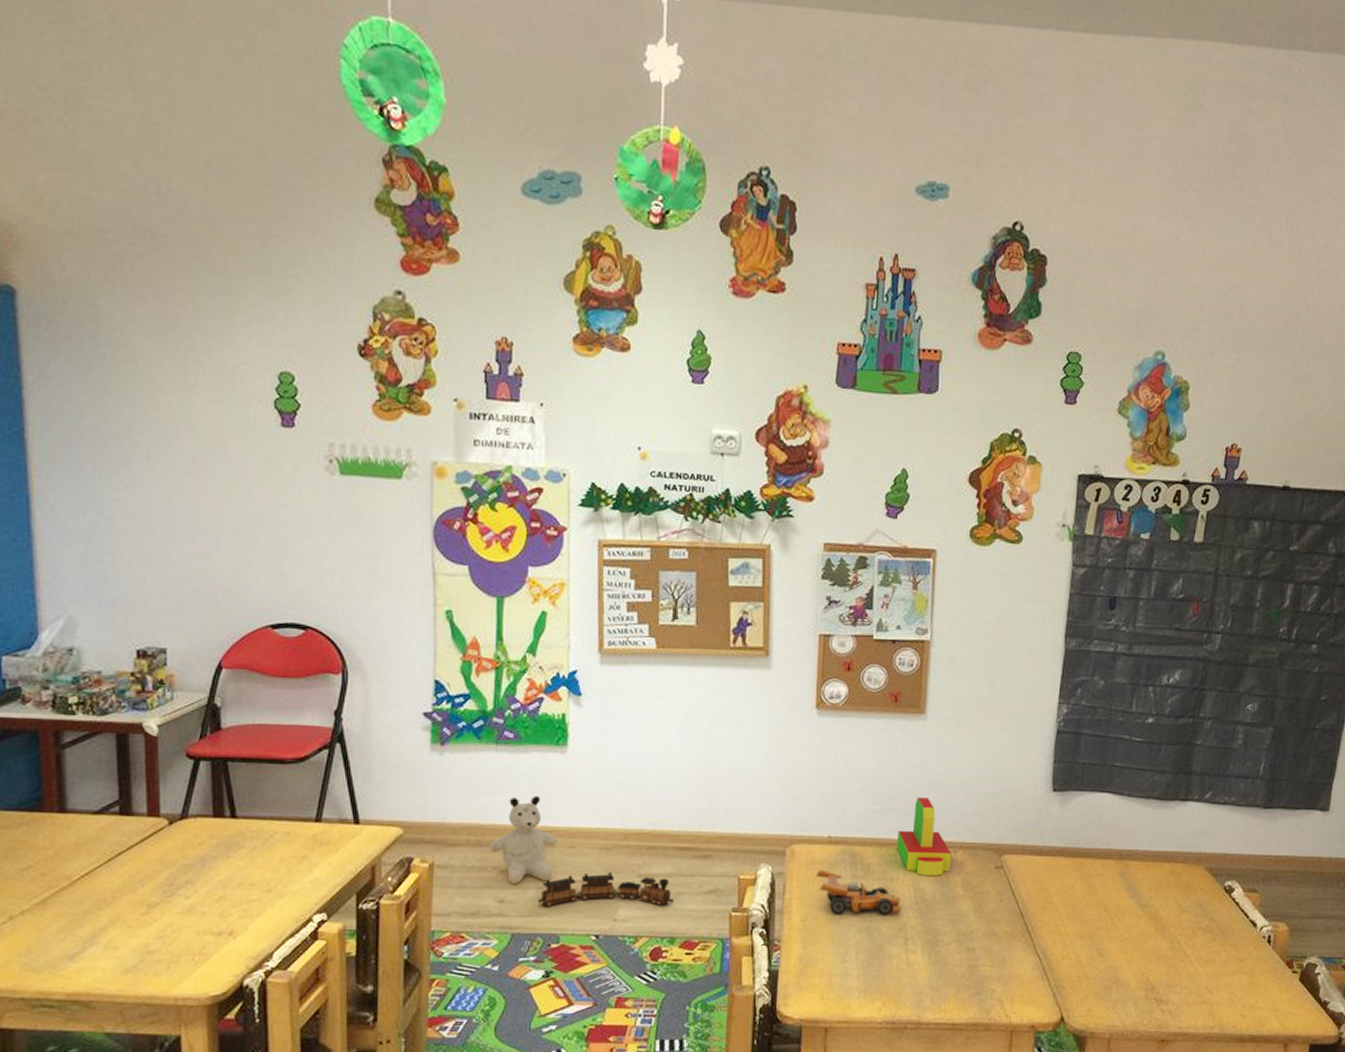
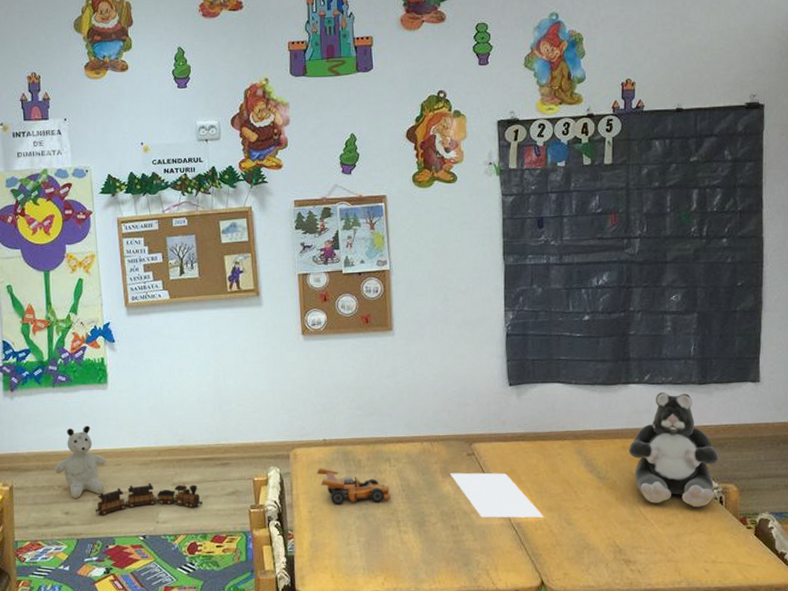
toy blocks: present [897,797,952,876] -> none [381,400,429,466]
paper: none [972,887,1074,945] -> present [449,472,544,518]
plush toy: none [1176,813,1274,946] -> present [628,392,719,508]

